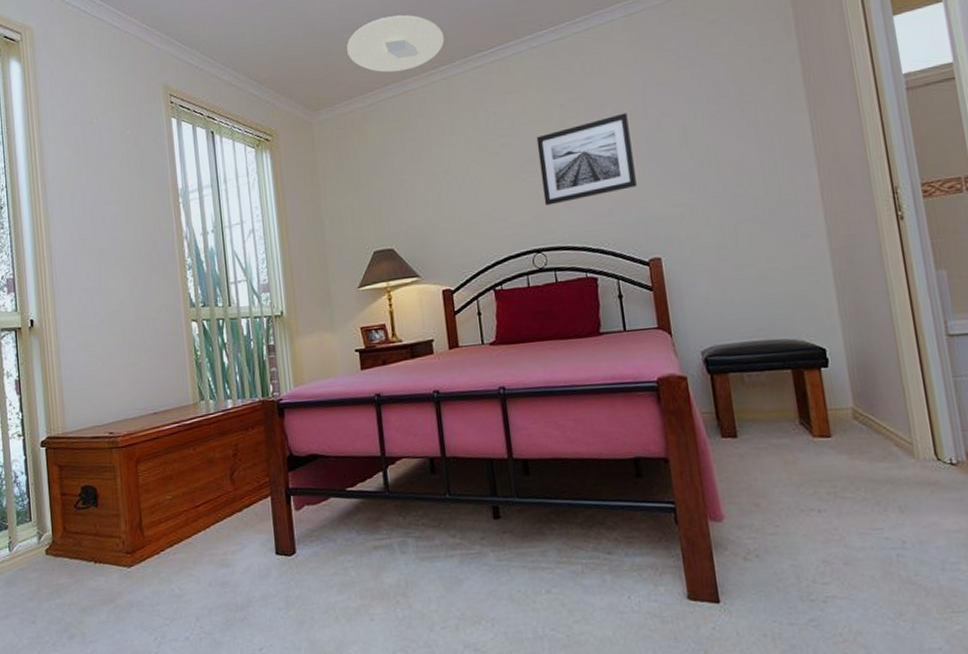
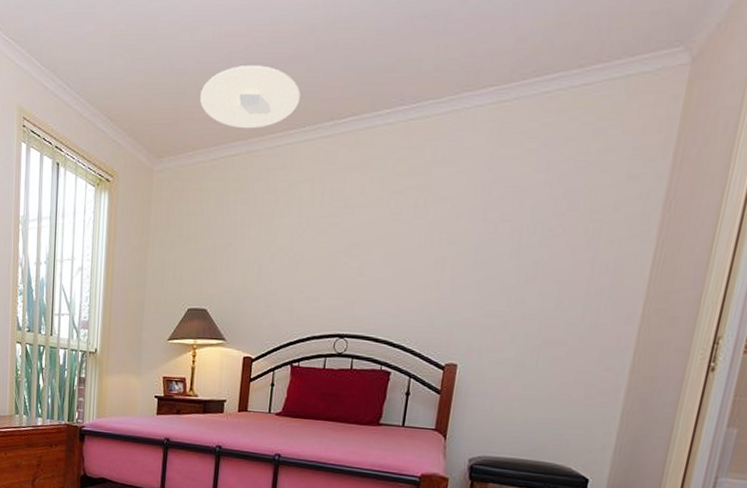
wall art: present [536,113,637,206] -> none [359,211,466,294]

